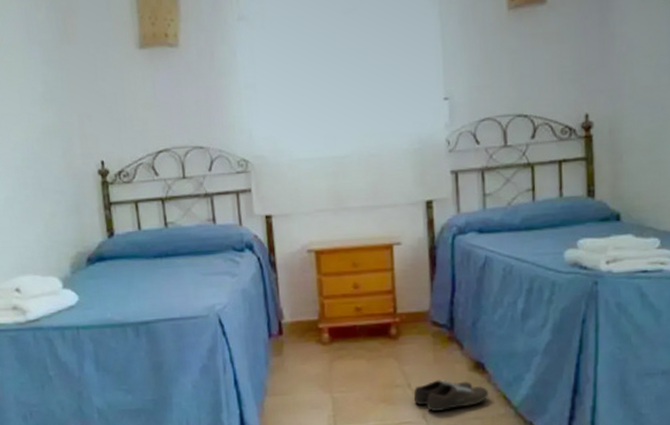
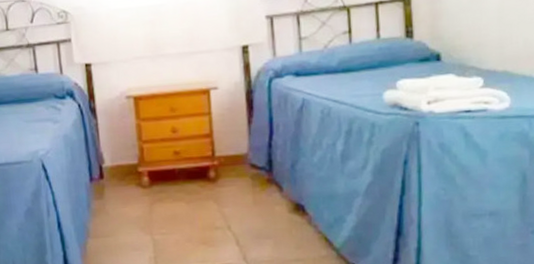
shoe: present [413,380,489,412] -> none [233,222,310,254]

